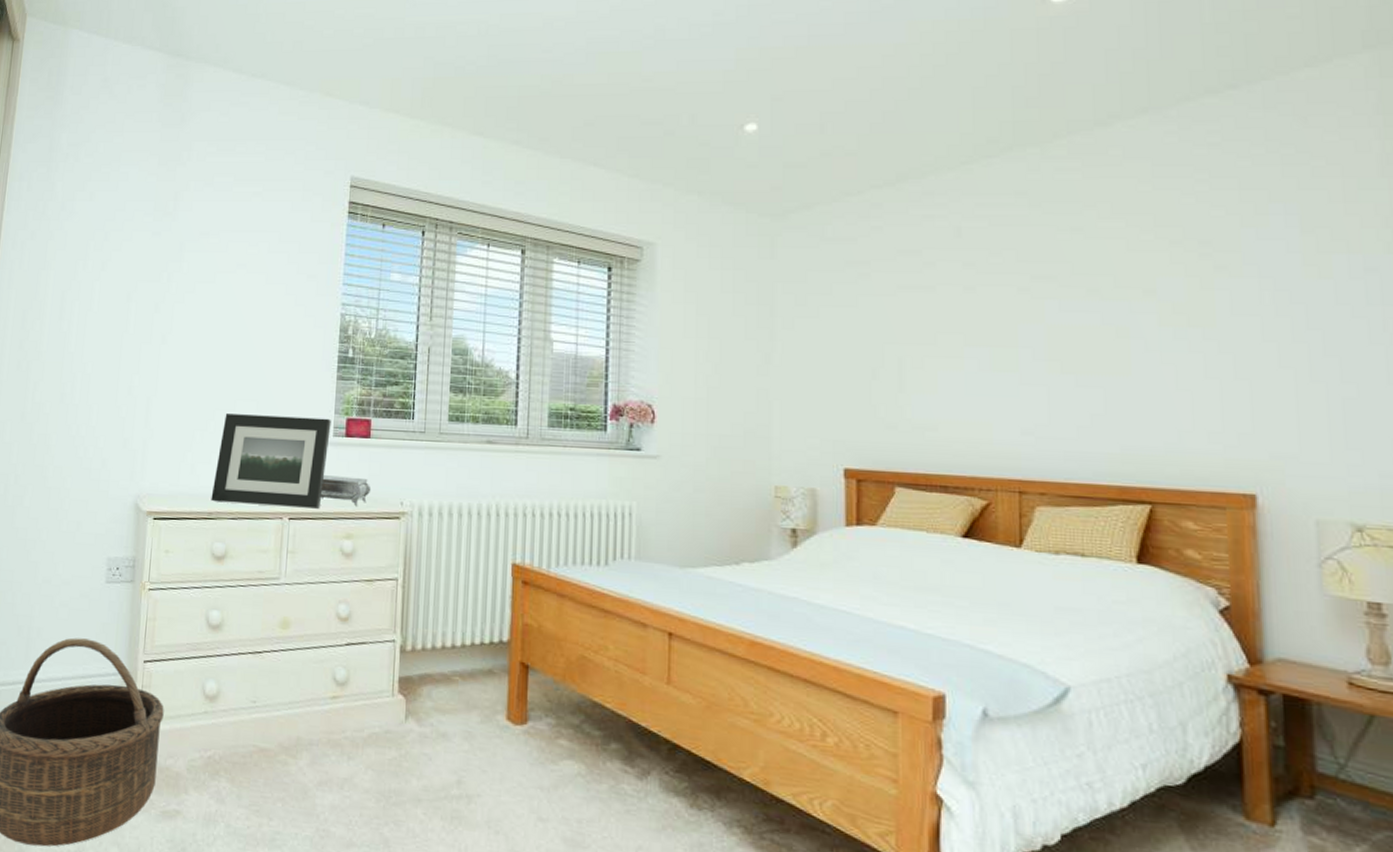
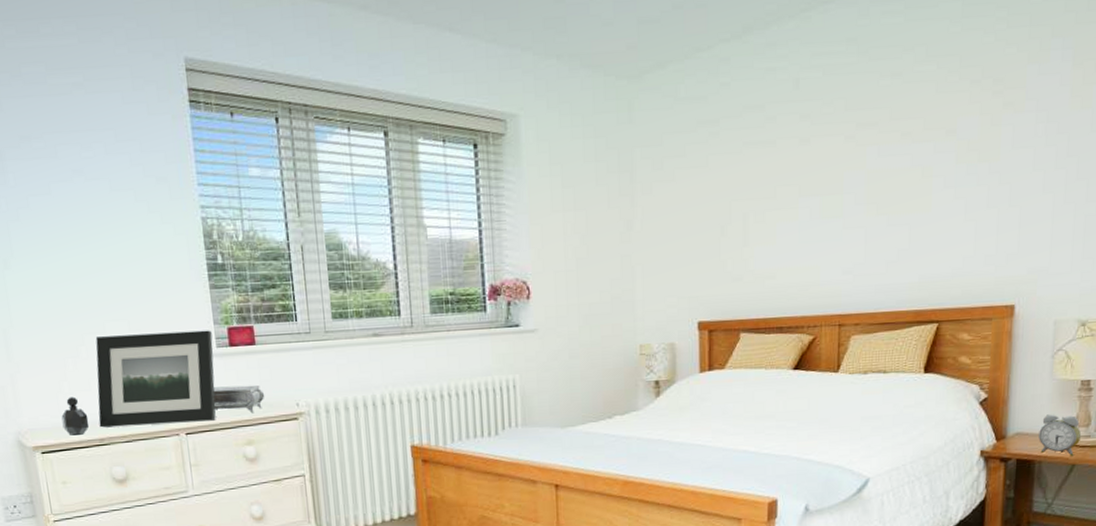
perfume bottle: none [178,467,203,506] -> present [61,396,90,436]
alarm clock: none [1312,640,1379,704] -> present [1038,414,1082,457]

